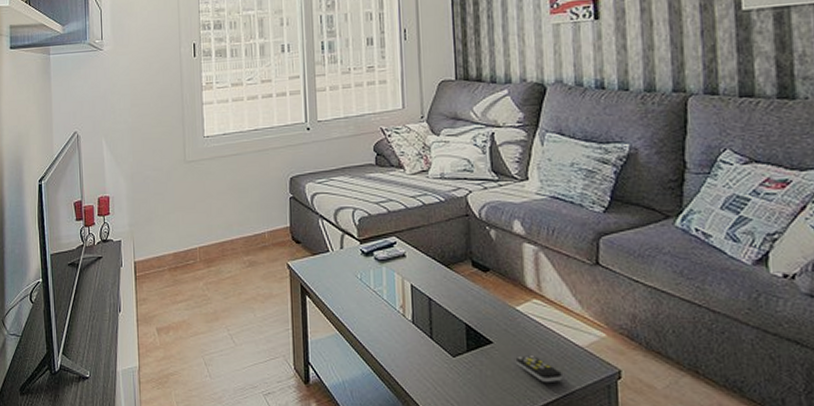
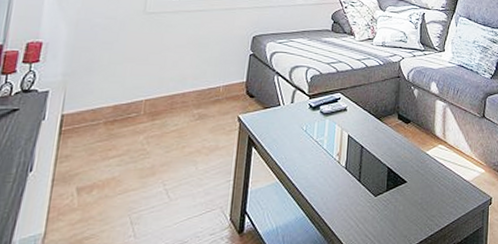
remote control: present [515,355,562,382] -> none [421,191,453,212]

